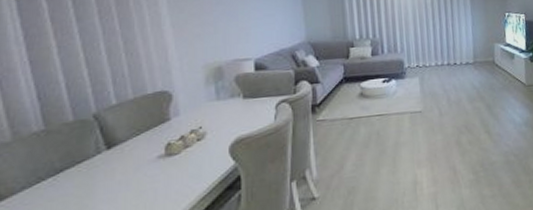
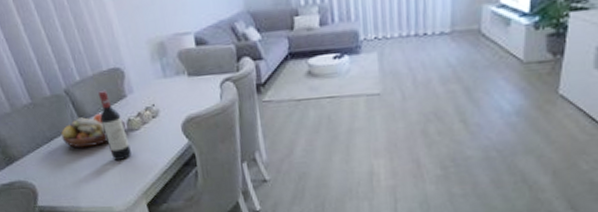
fruit bowl: none [77,139,164,180] -> present [61,114,126,149]
wine bottle: none [133,114,164,190] -> present [98,91,132,160]

